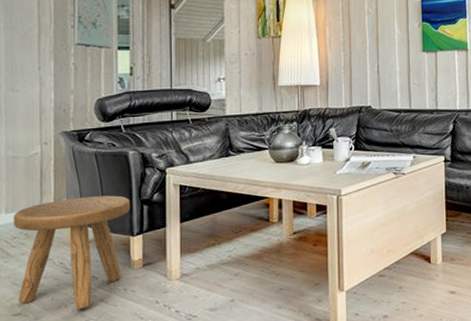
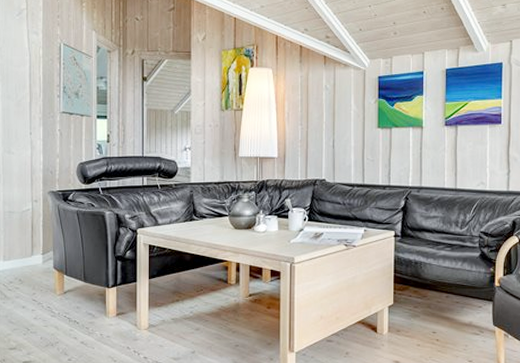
stool: present [13,195,130,309] -> none [9,250,106,348]

